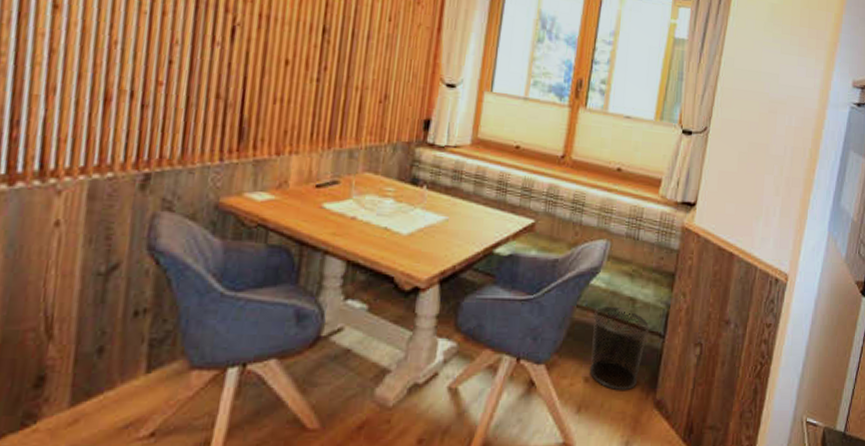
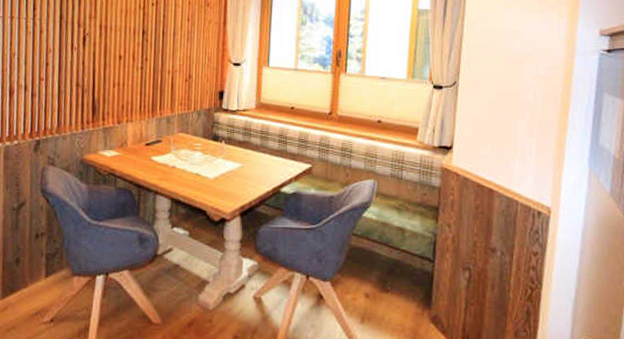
waste bin: present [589,306,650,390] -> none [368,234,420,306]

